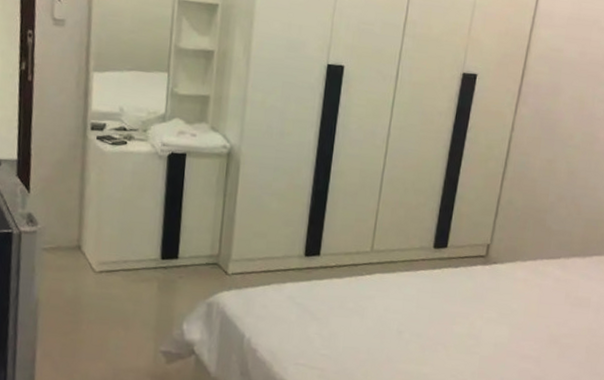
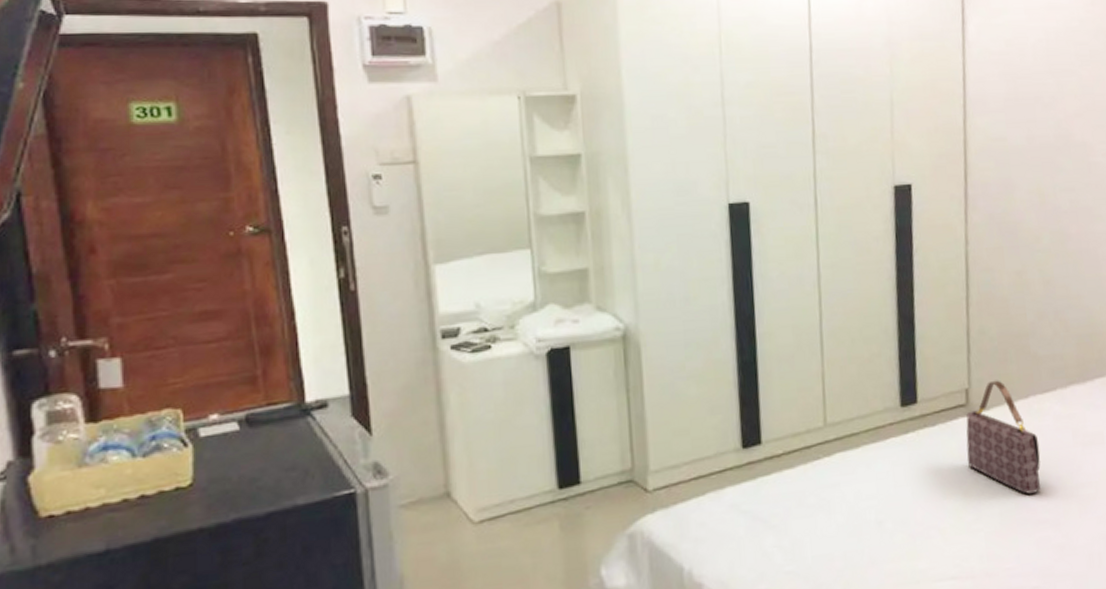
handbag: none [477,241,538,334] -> present [966,380,1041,494]

